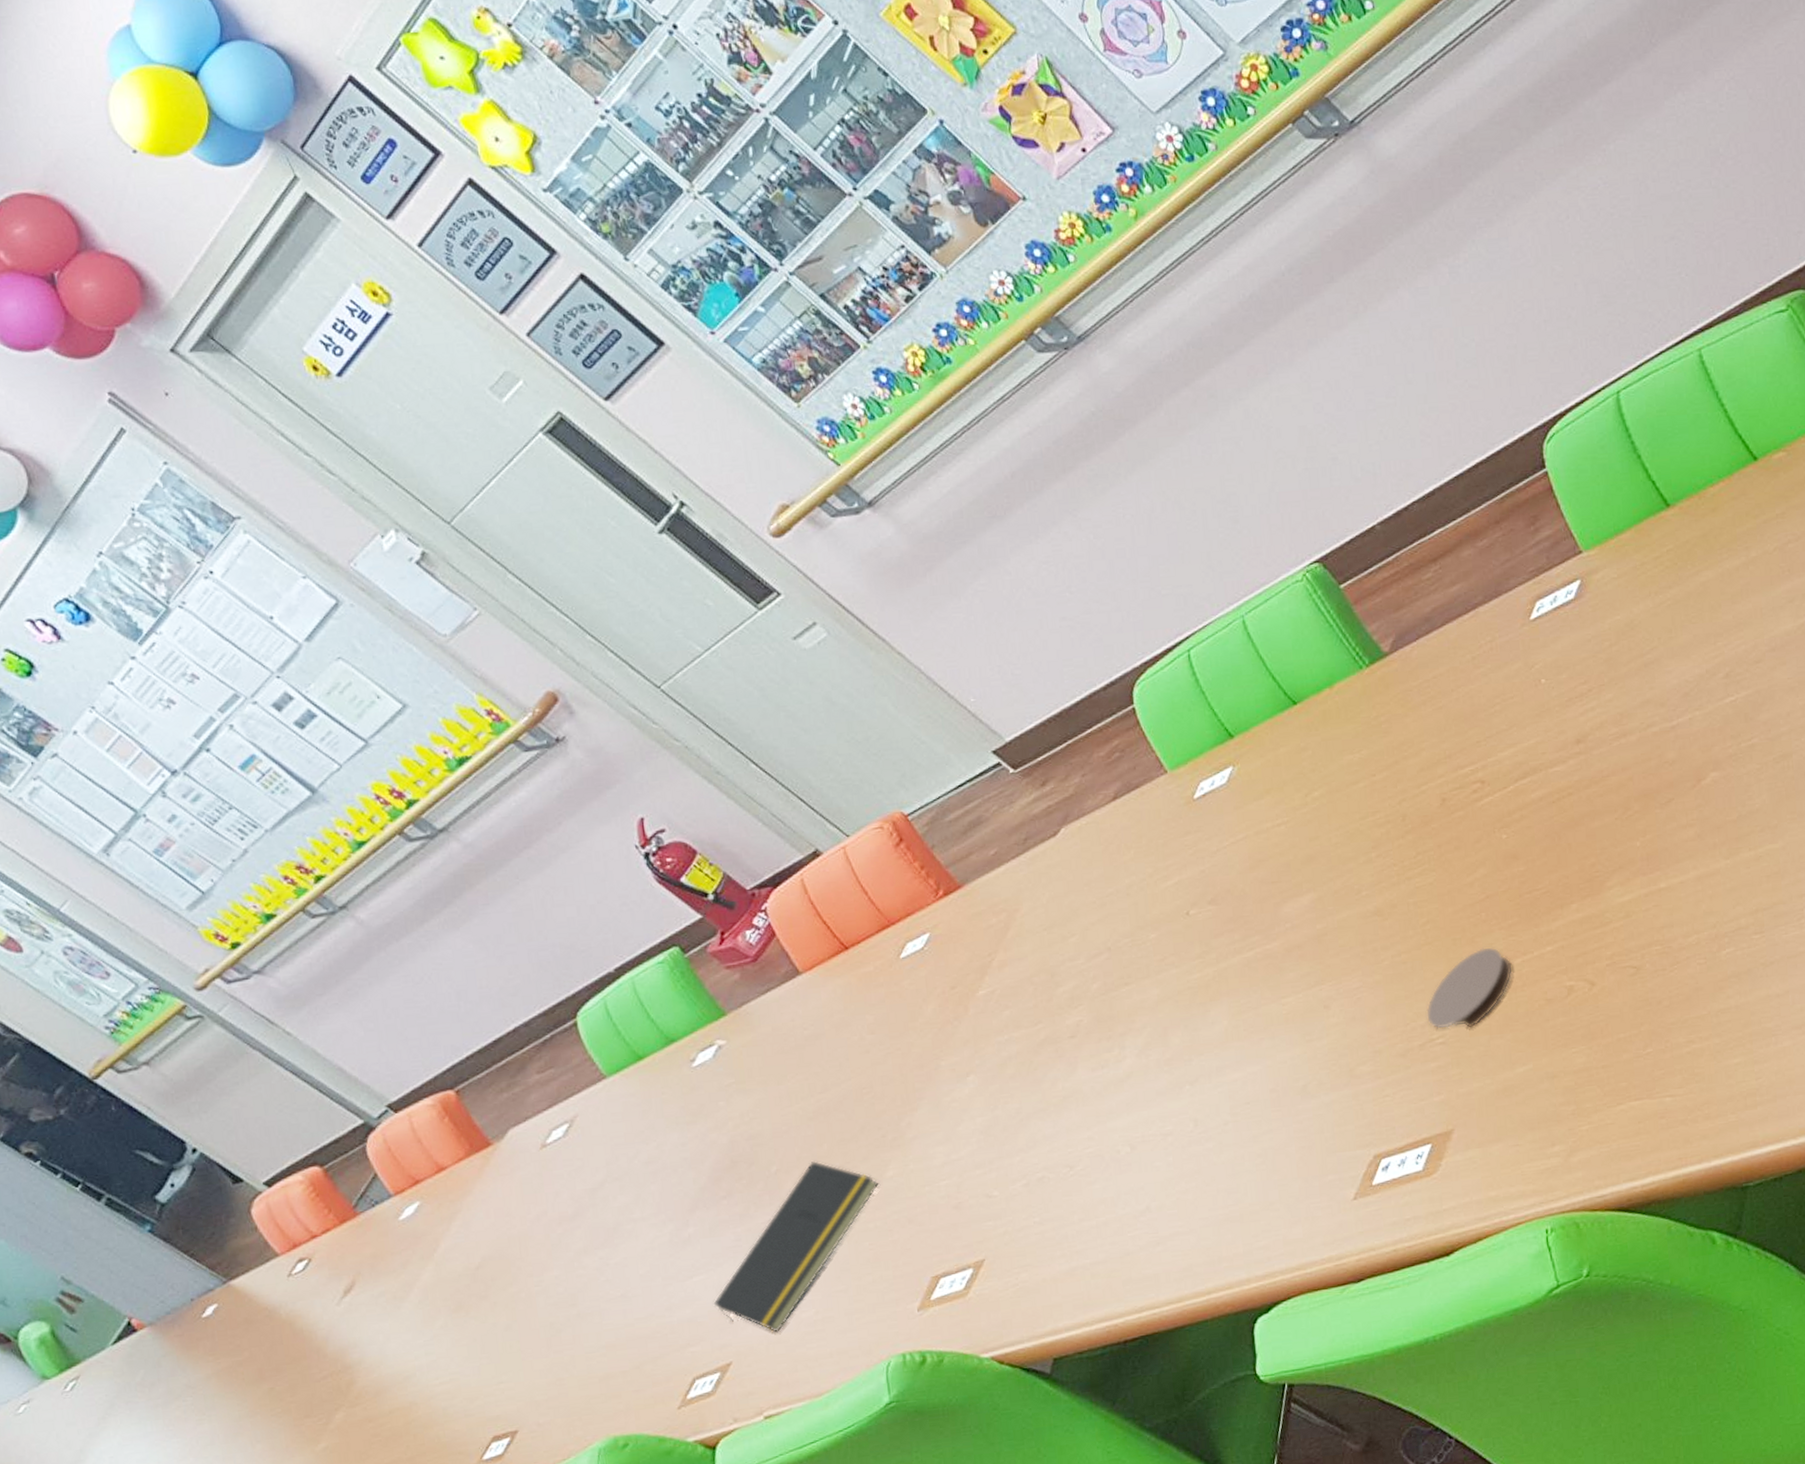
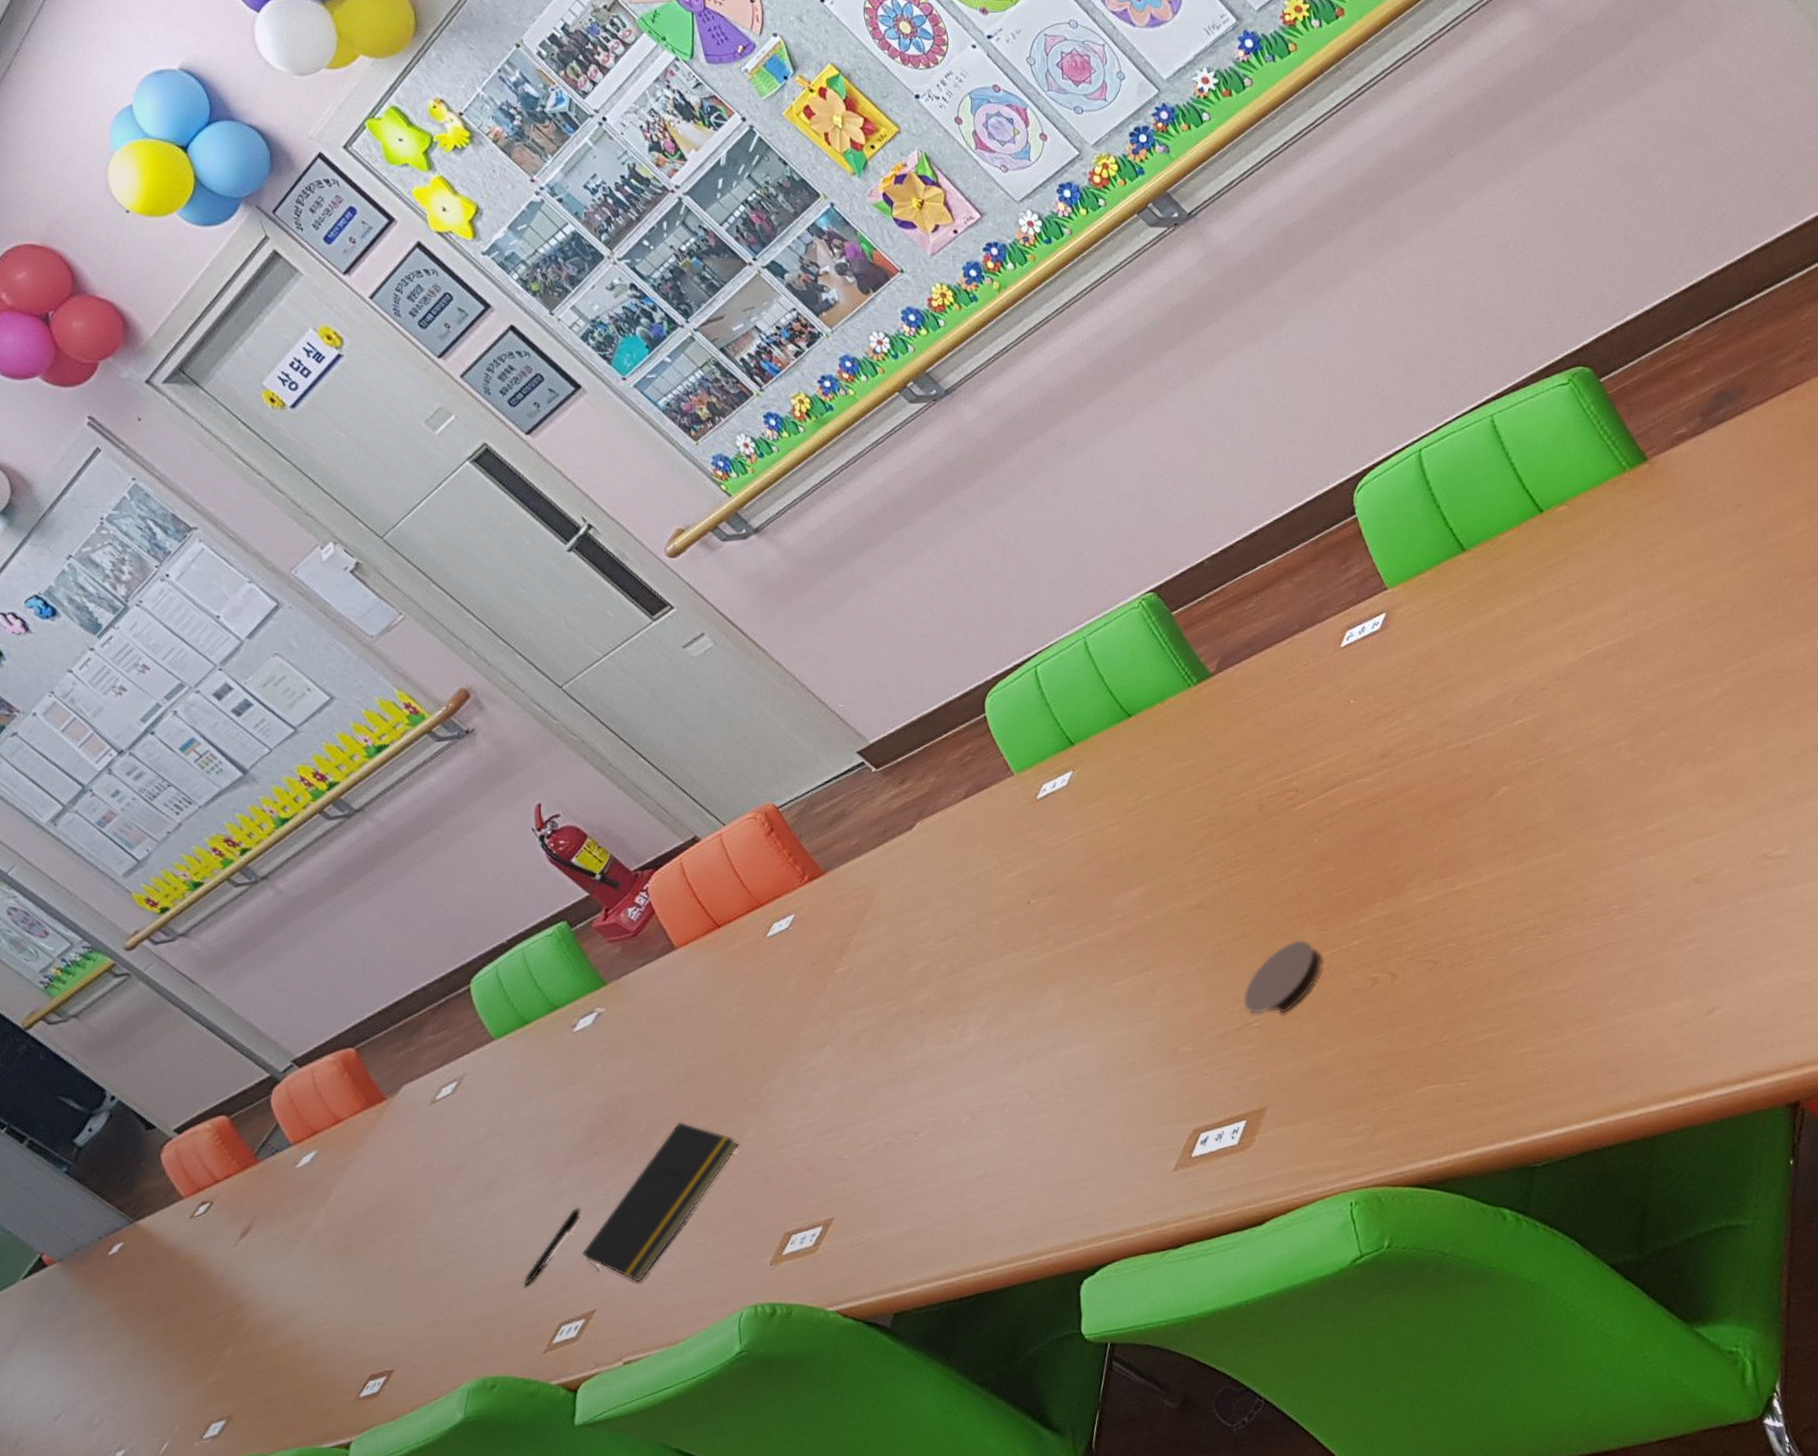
pen: none [652,1254,711,1341] -> present [523,1206,581,1287]

